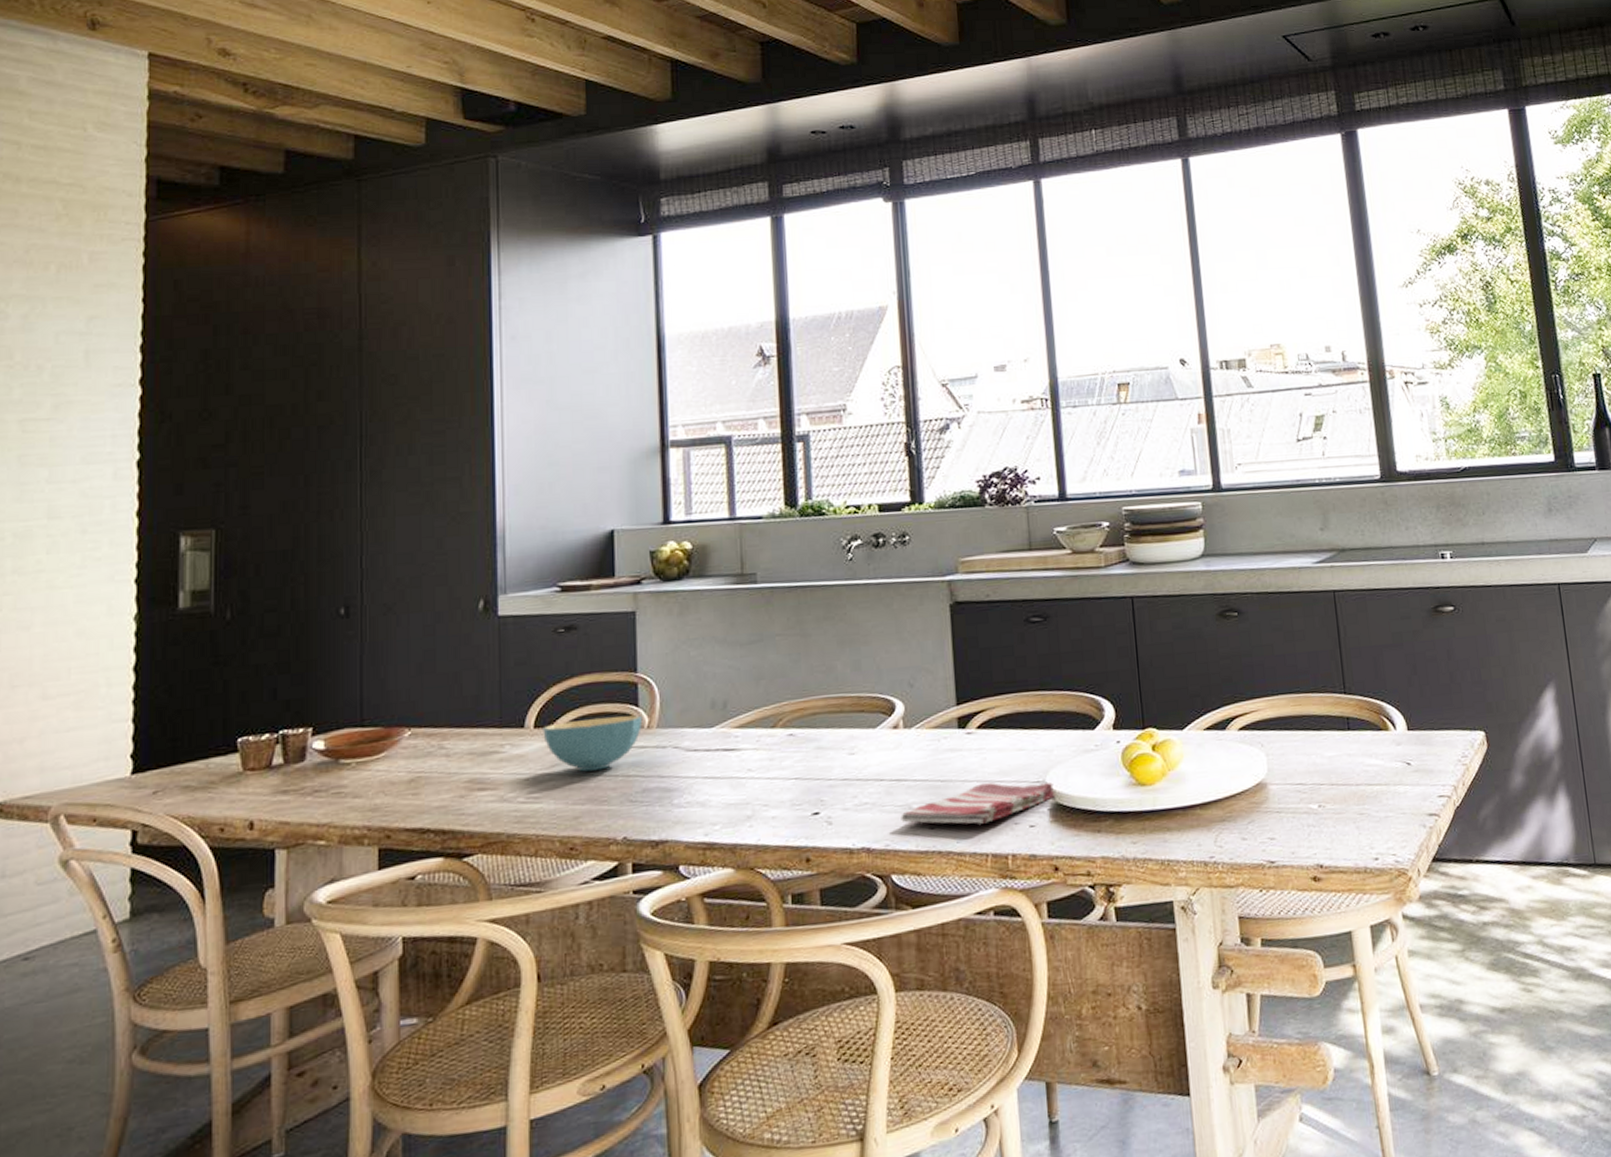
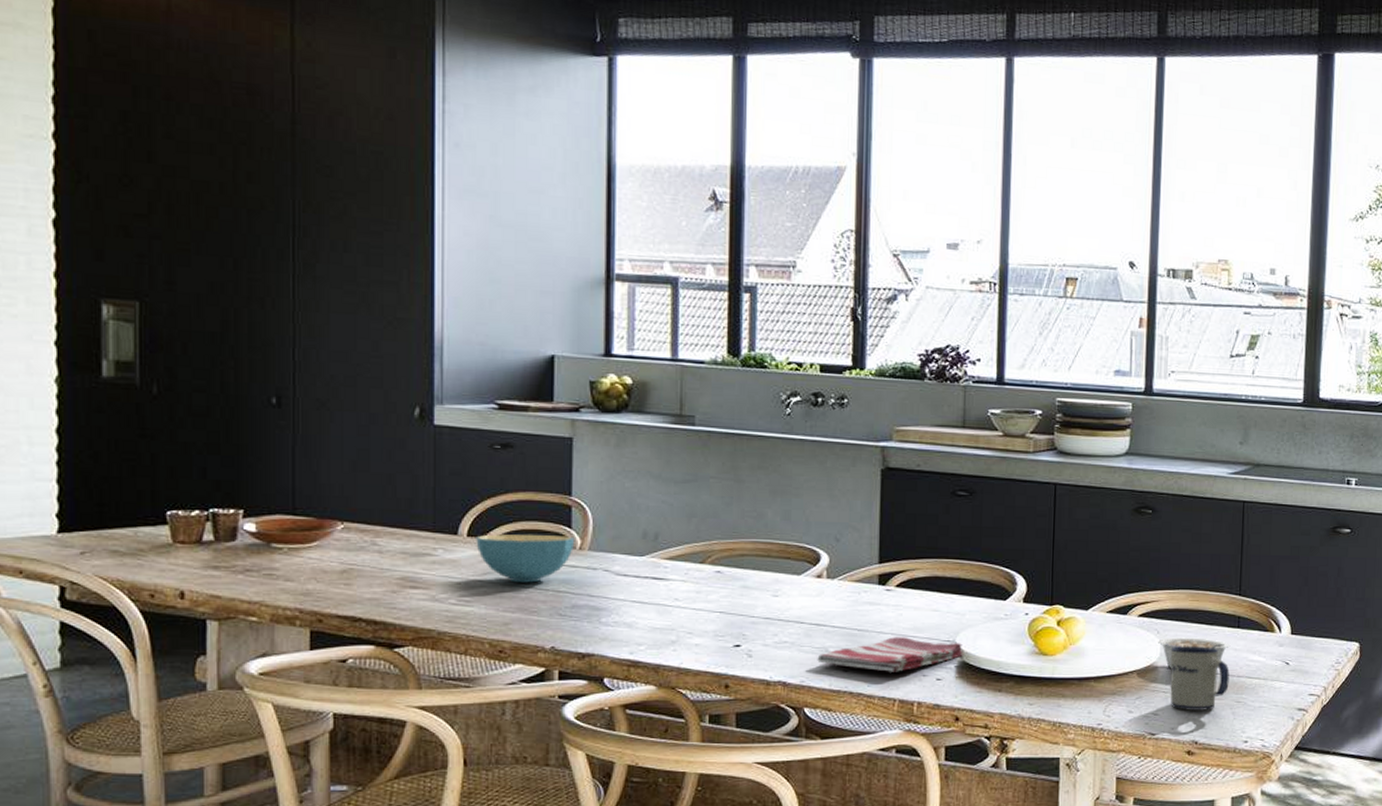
legume: none [1263,746,1343,784] -> present [1158,637,1231,668]
mug: none [1278,755,1348,831] -> present [1170,646,1230,710]

